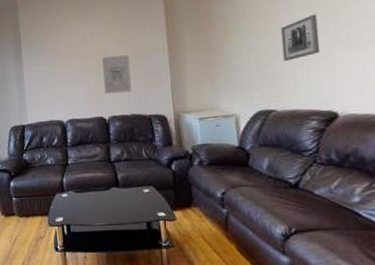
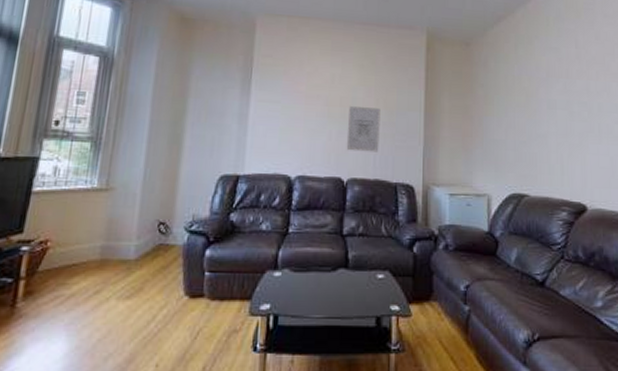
wall art: present [280,14,321,61] -> none [539,99,574,143]

